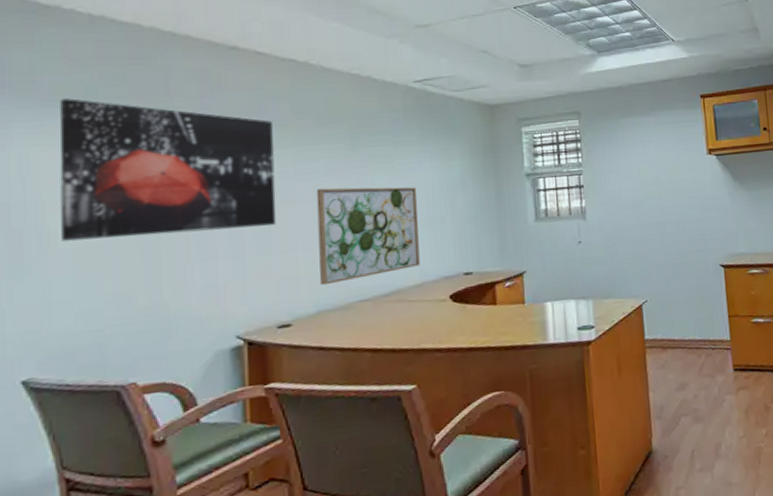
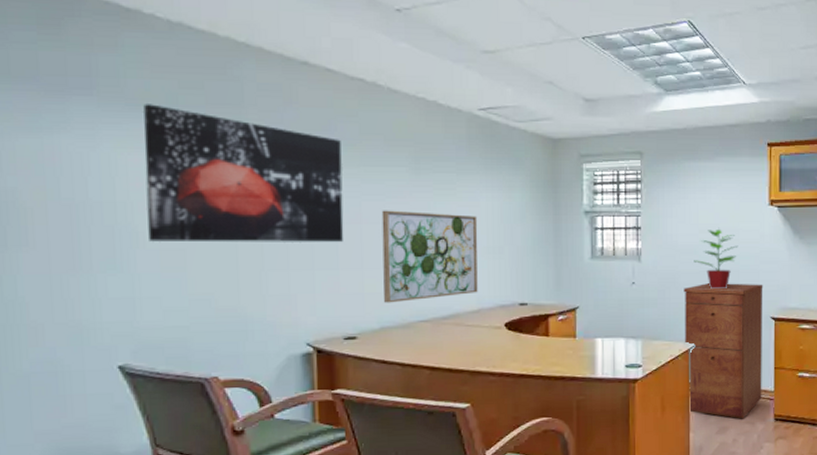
filing cabinet: none [631,232,719,373] -> present [683,283,763,419]
potted plant: none [639,179,681,242] -> present [694,227,738,290]

